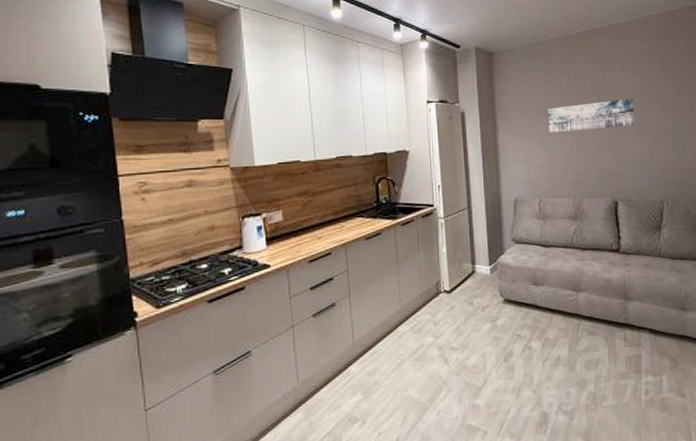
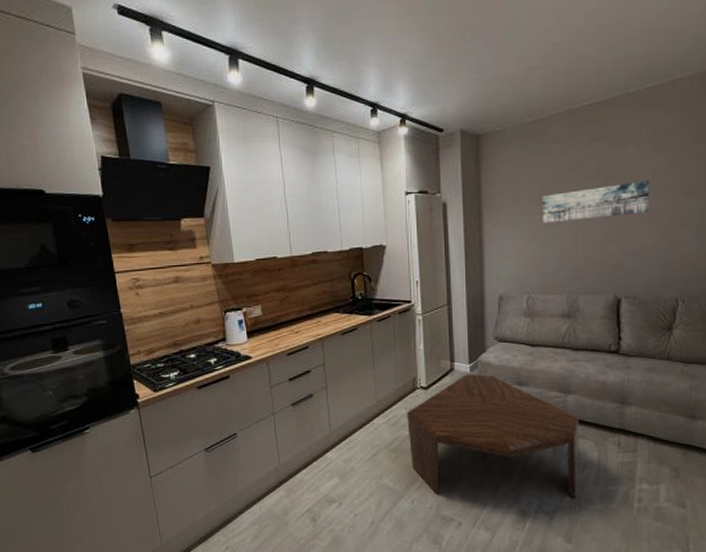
coffee table: none [431,275,593,403] -> present [407,374,580,498]

